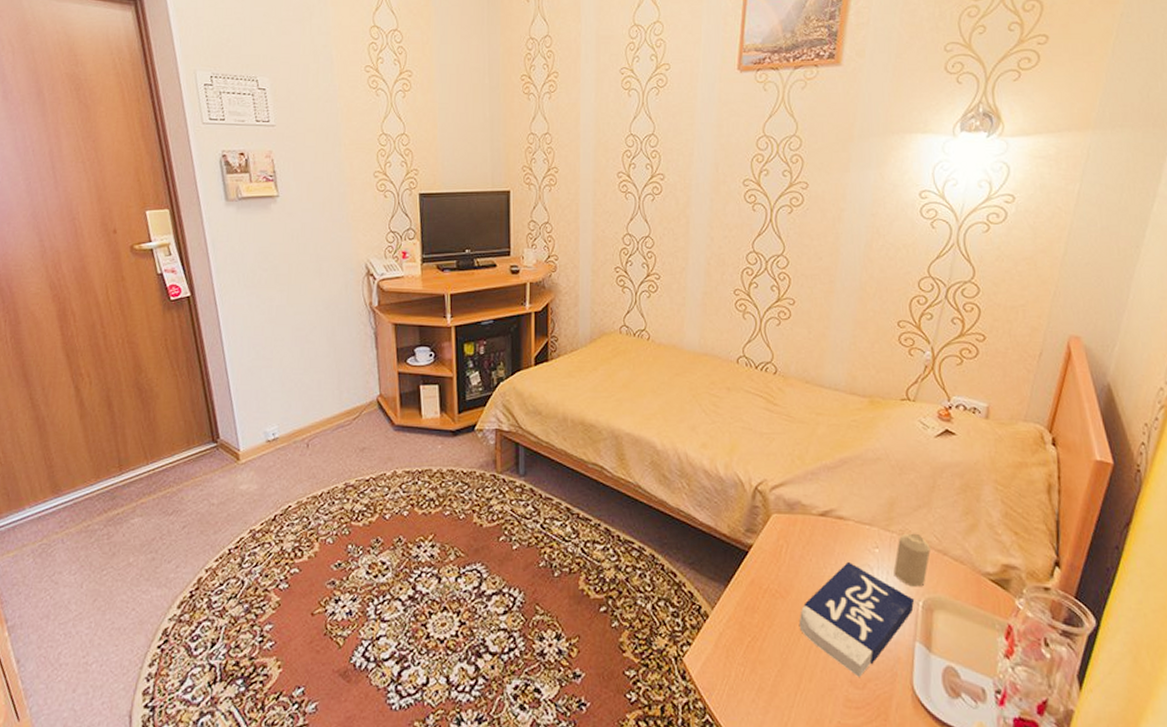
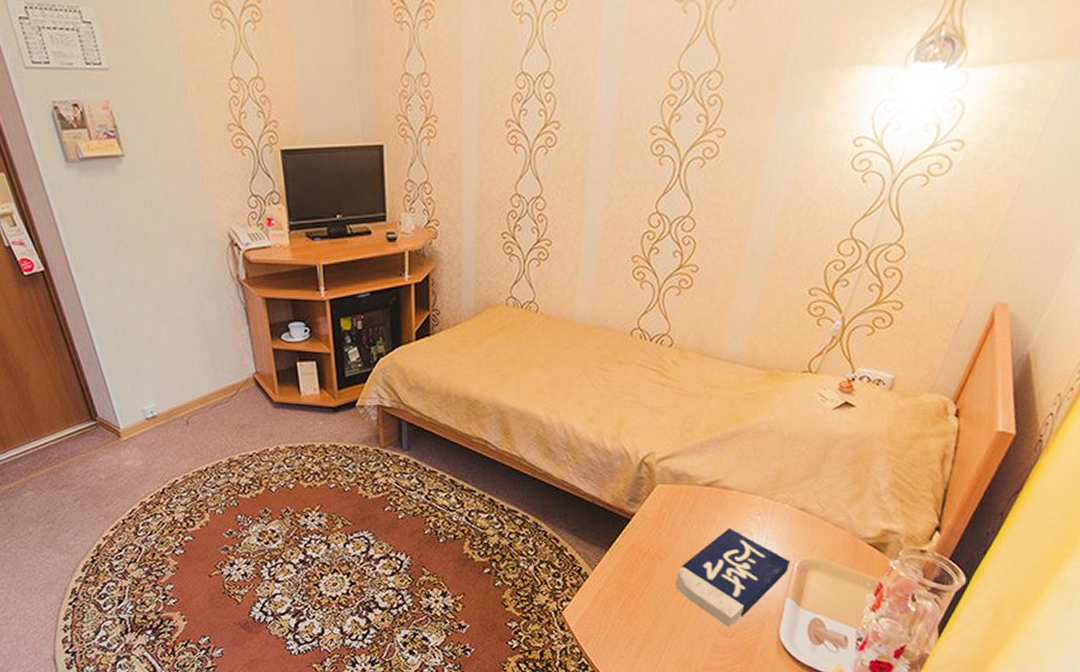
candle: present [893,533,931,587] -> none [773,501,813,550]

